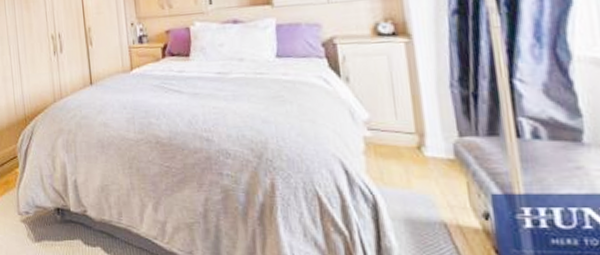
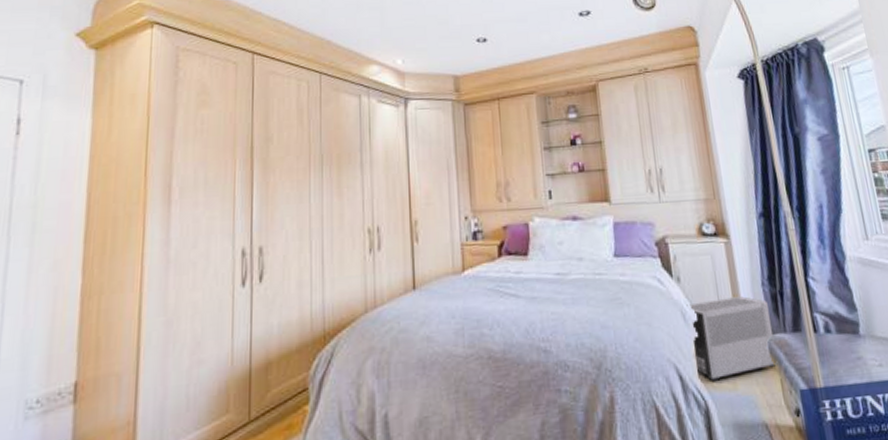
air purifier: none [356,97,465,178] -> present [686,296,778,381]

